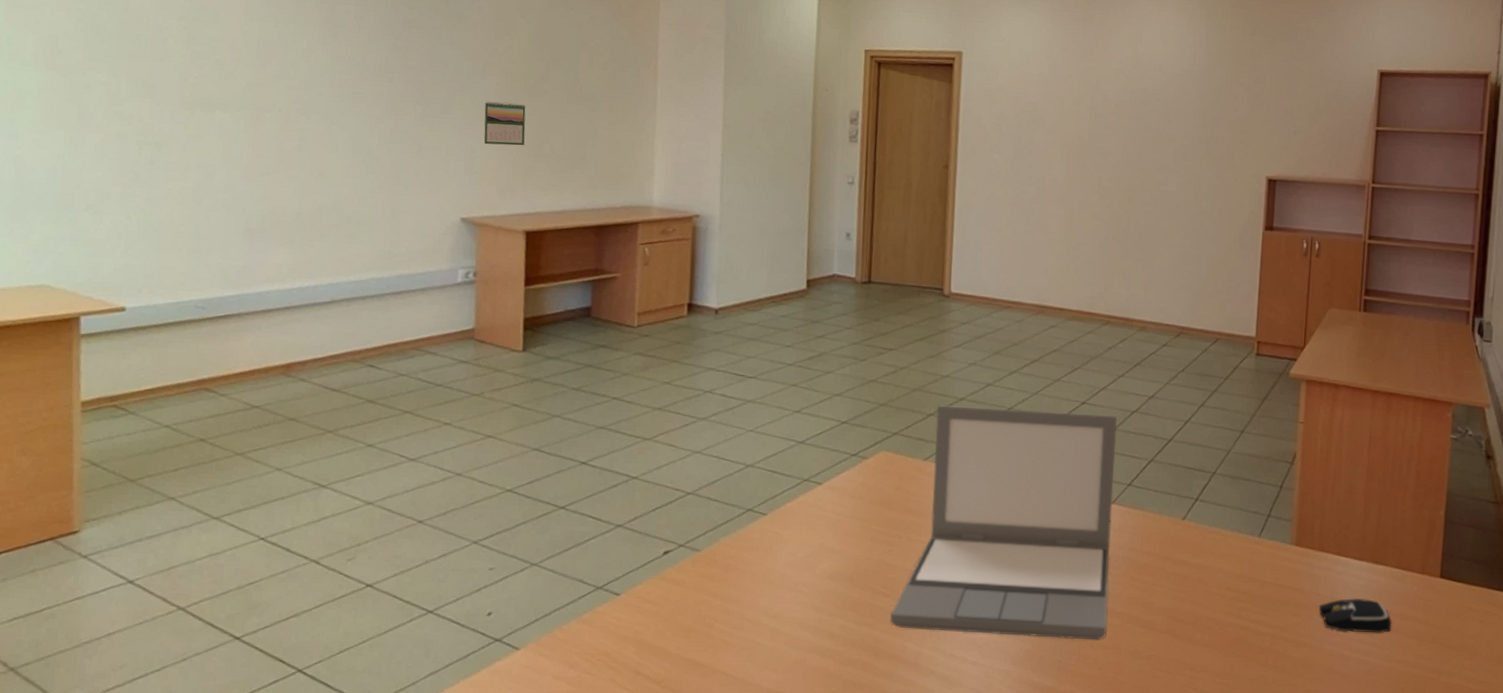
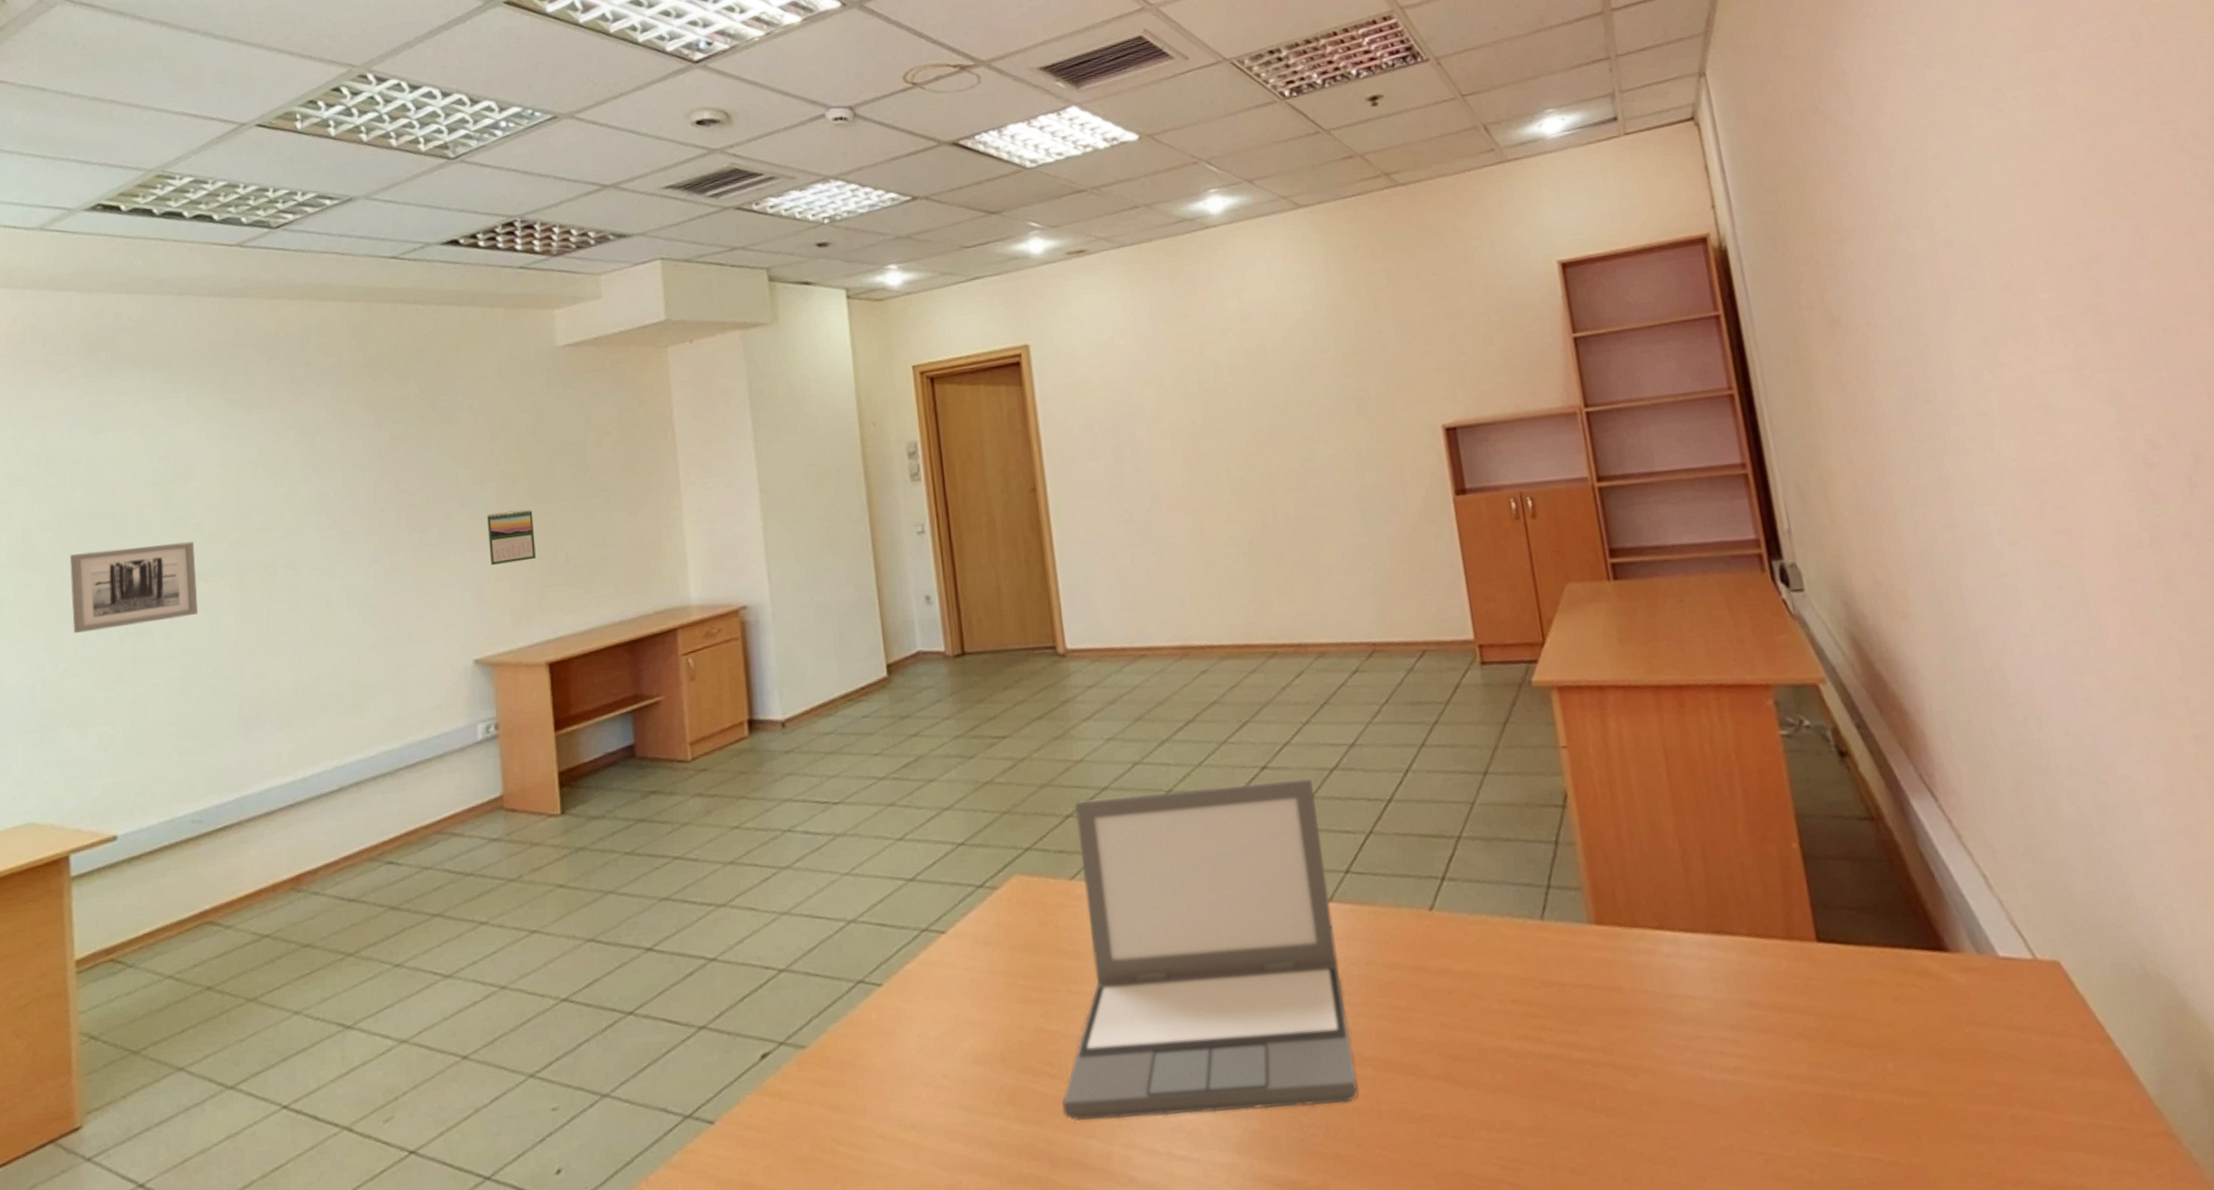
wall art: none [93,65,215,138] -> present [70,541,198,634]
computer mouse: present [1318,598,1392,634] -> none [1649,988,1765,1044]

